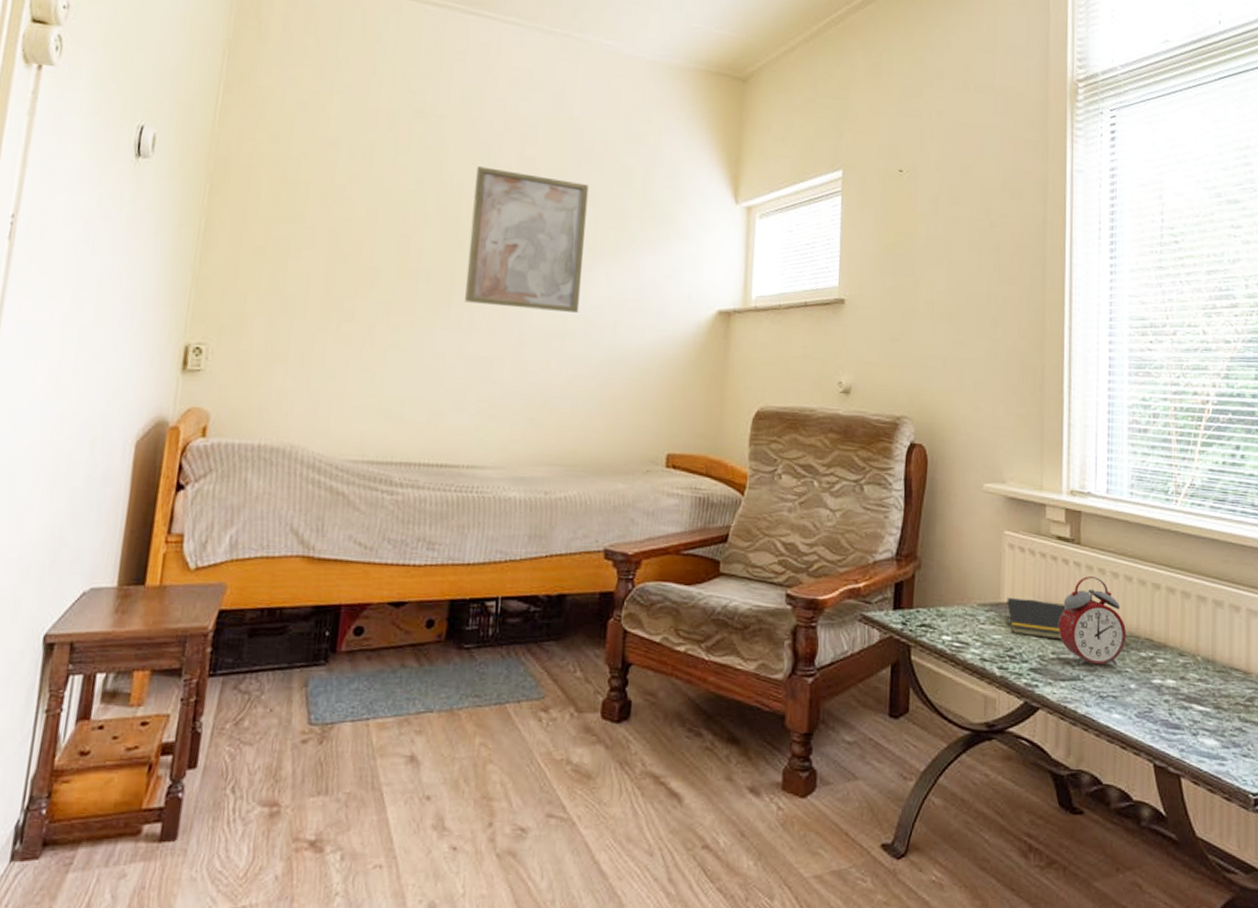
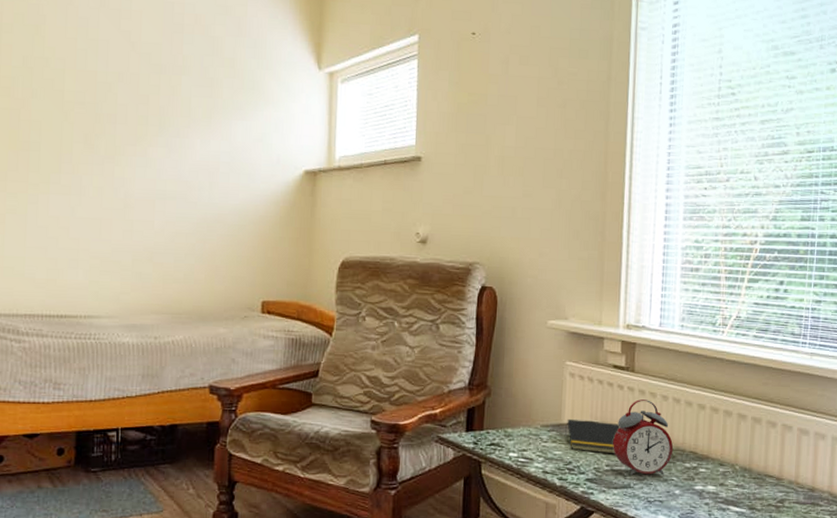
wall art: present [465,166,589,314] -> none [73,42,181,177]

